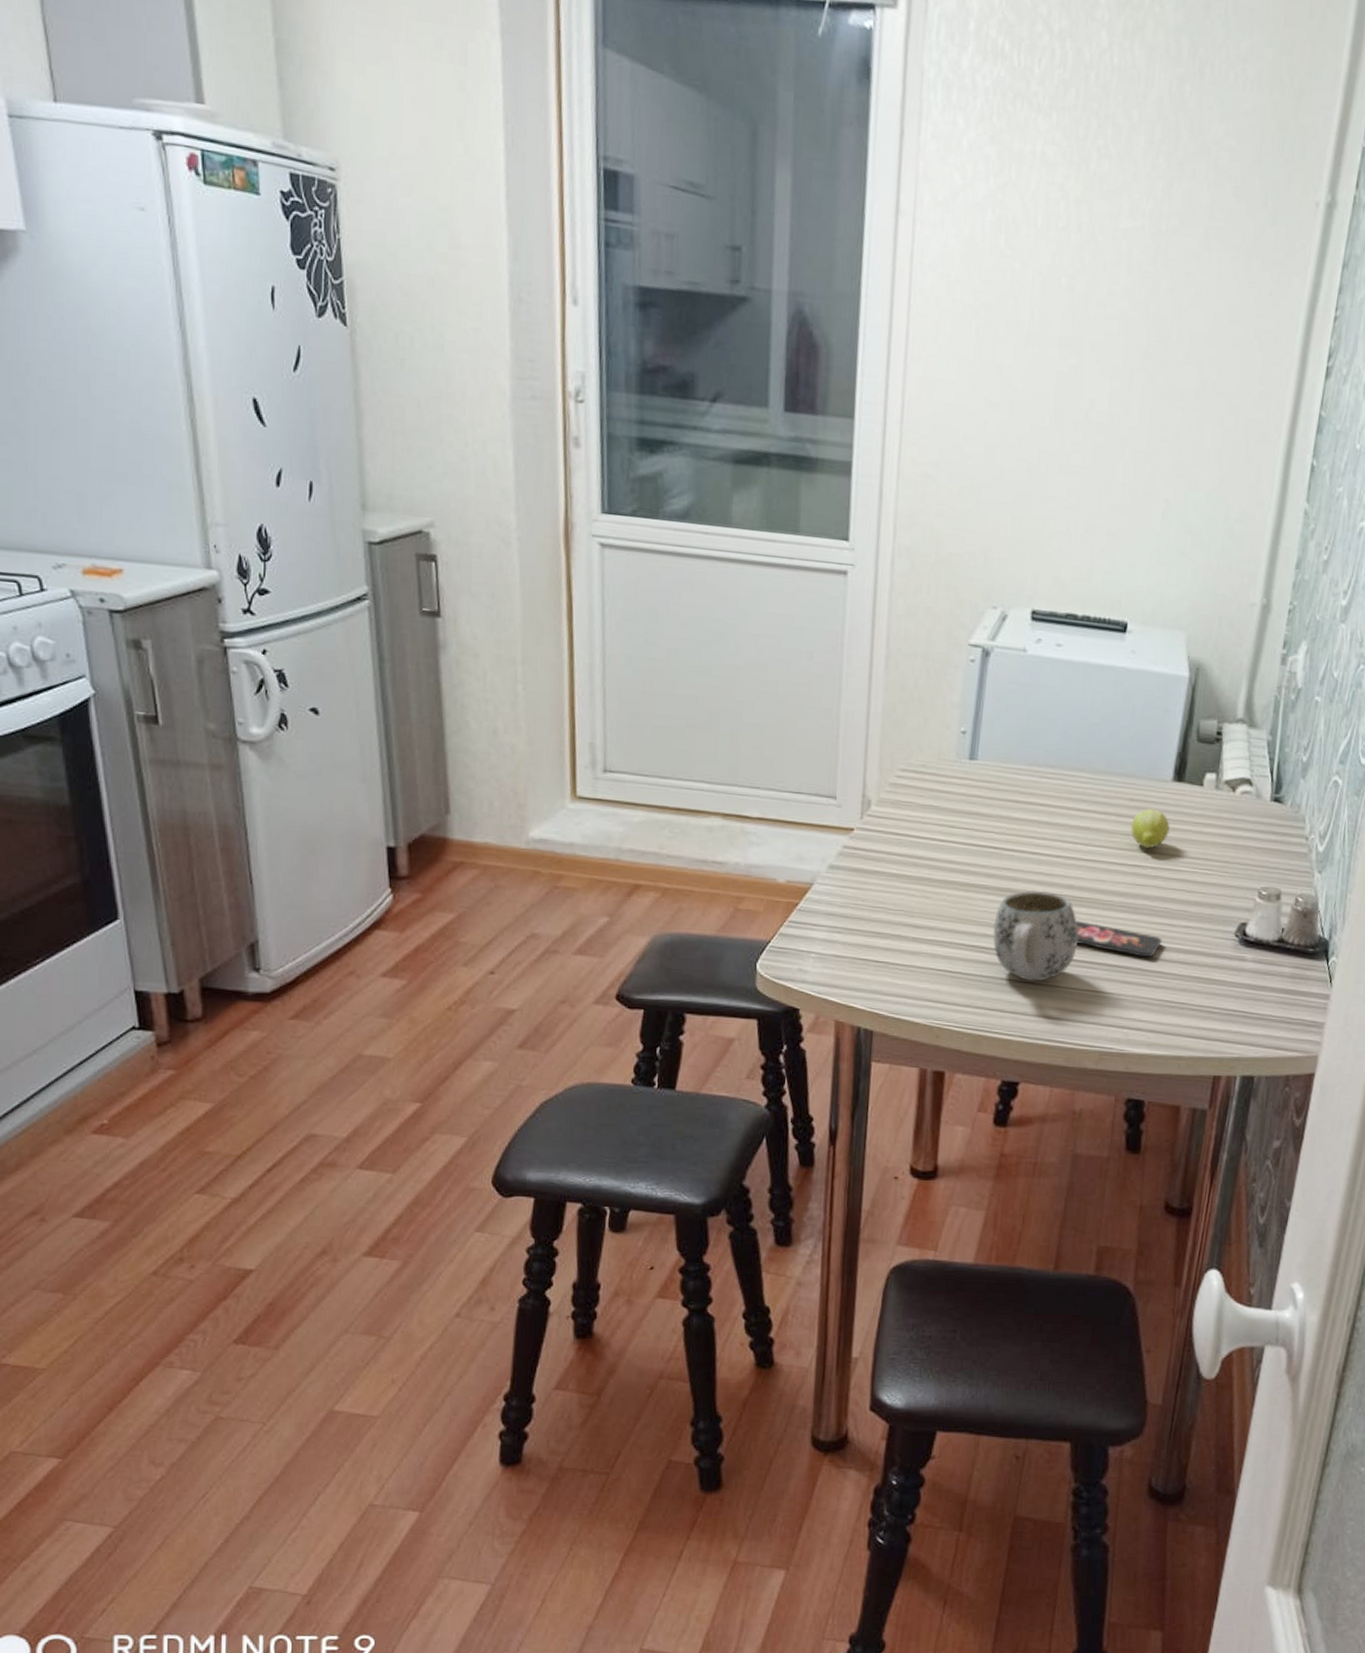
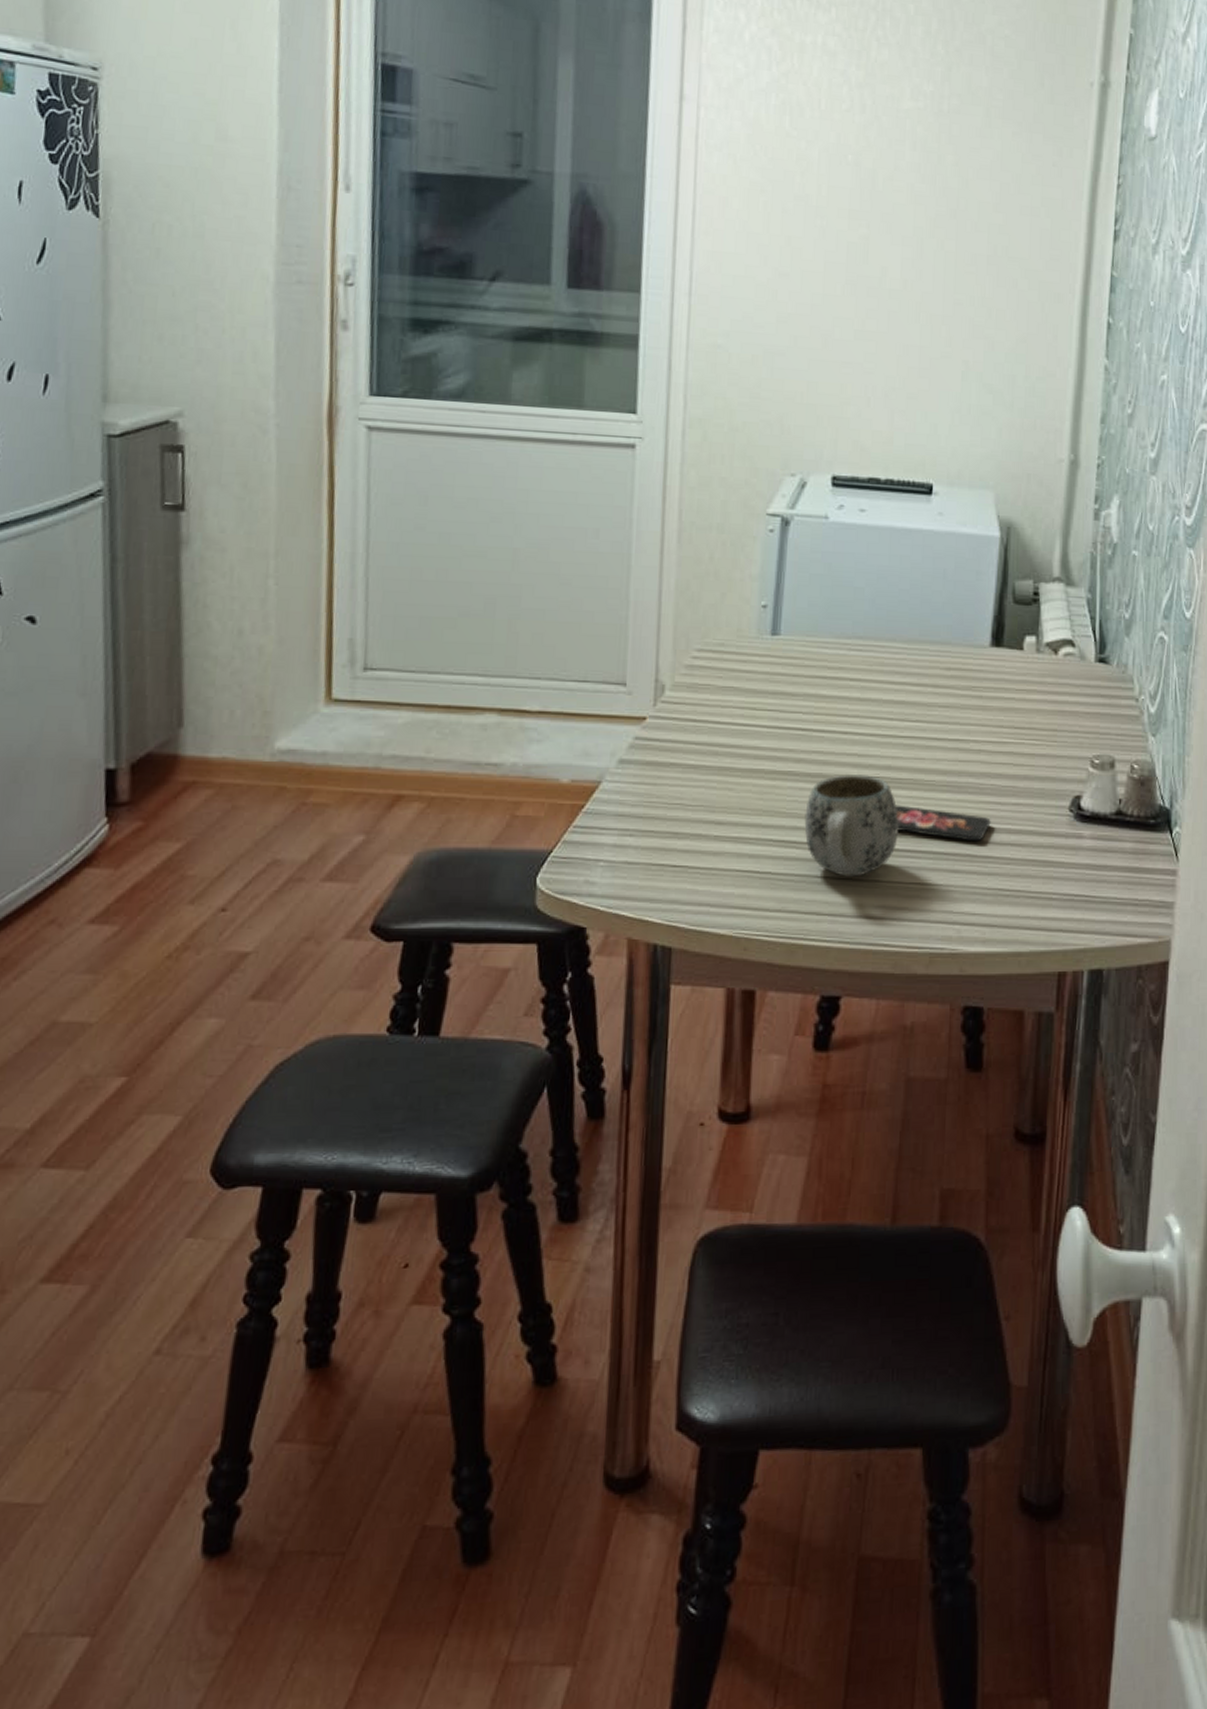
fruit: present [1131,808,1171,849] -> none [949,676,992,721]

